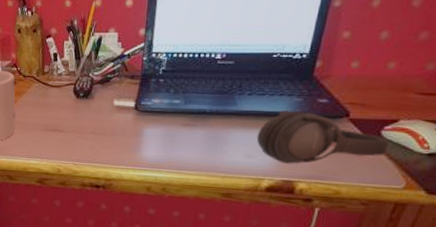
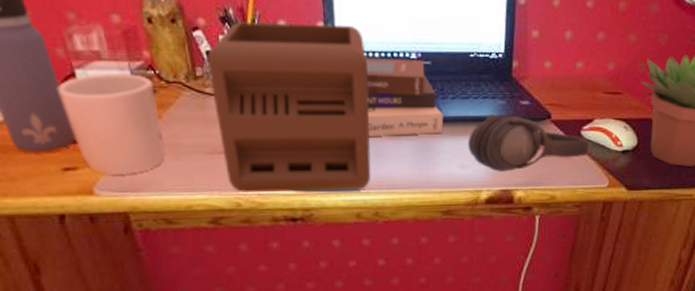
desk organizer: none [53,30,177,168] -> present [206,22,371,194]
books: none [167,58,238,126] -> present [365,57,444,136]

